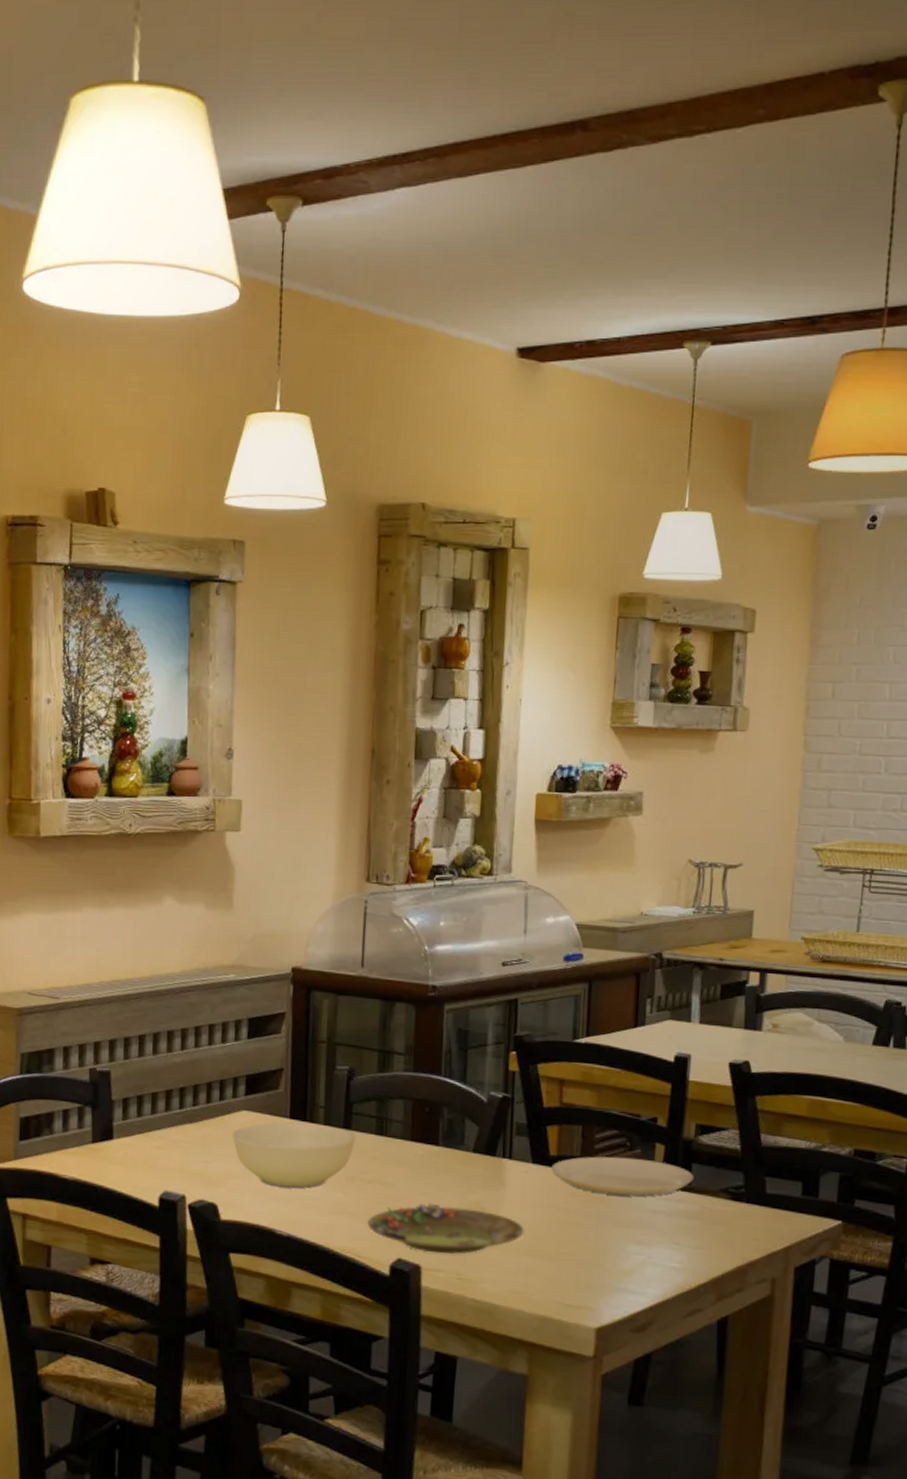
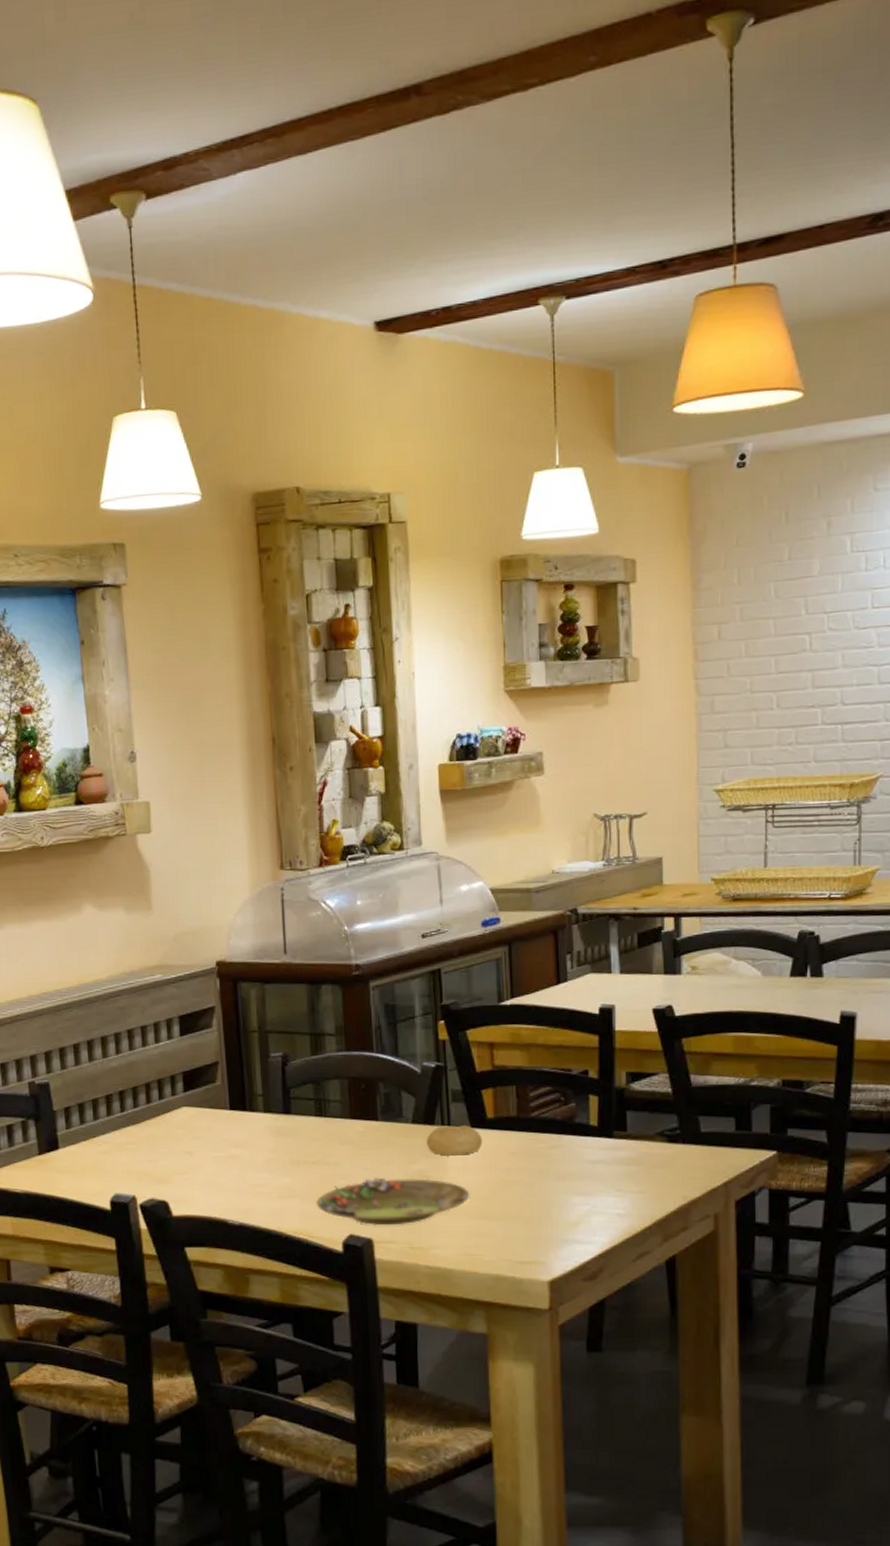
bowl: present [232,1122,356,1188] -> none [175,1113,297,1178]
bread roll: none [486,1158,543,1190] -> present [427,1125,482,1156]
plate: present [551,1156,694,1196] -> none [490,1111,629,1150]

